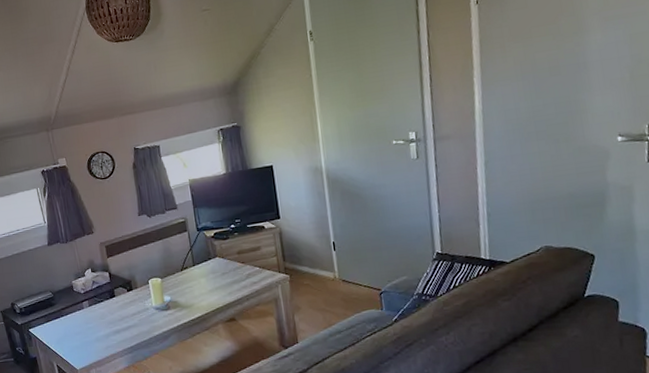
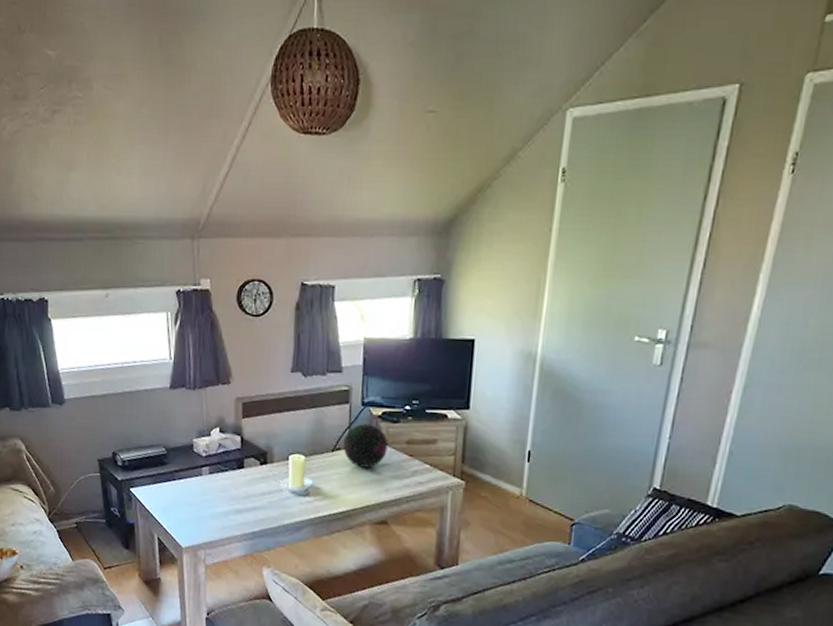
decorative orb: none [188,243,224,279] -> present [343,423,388,468]

